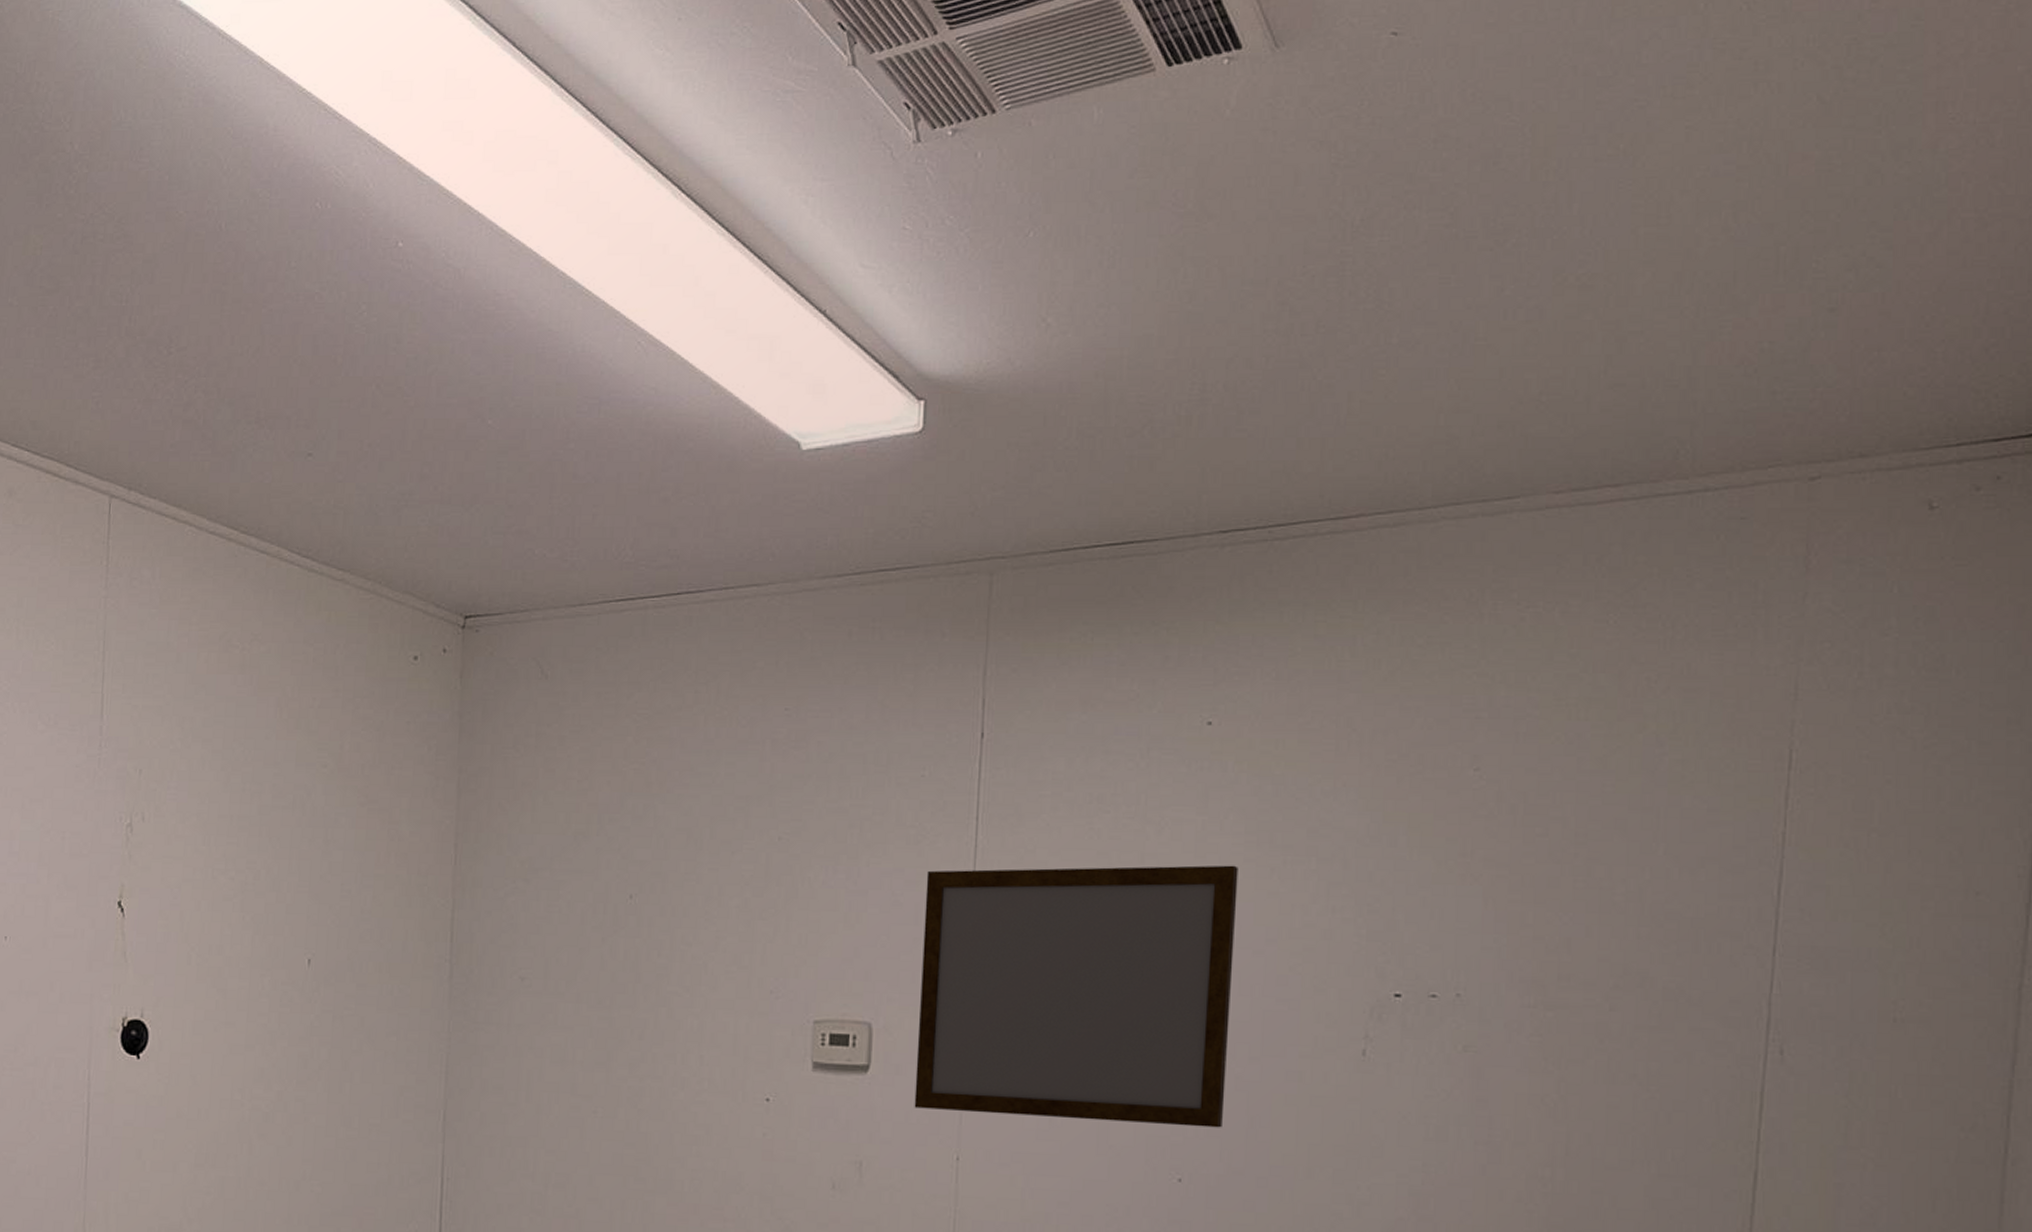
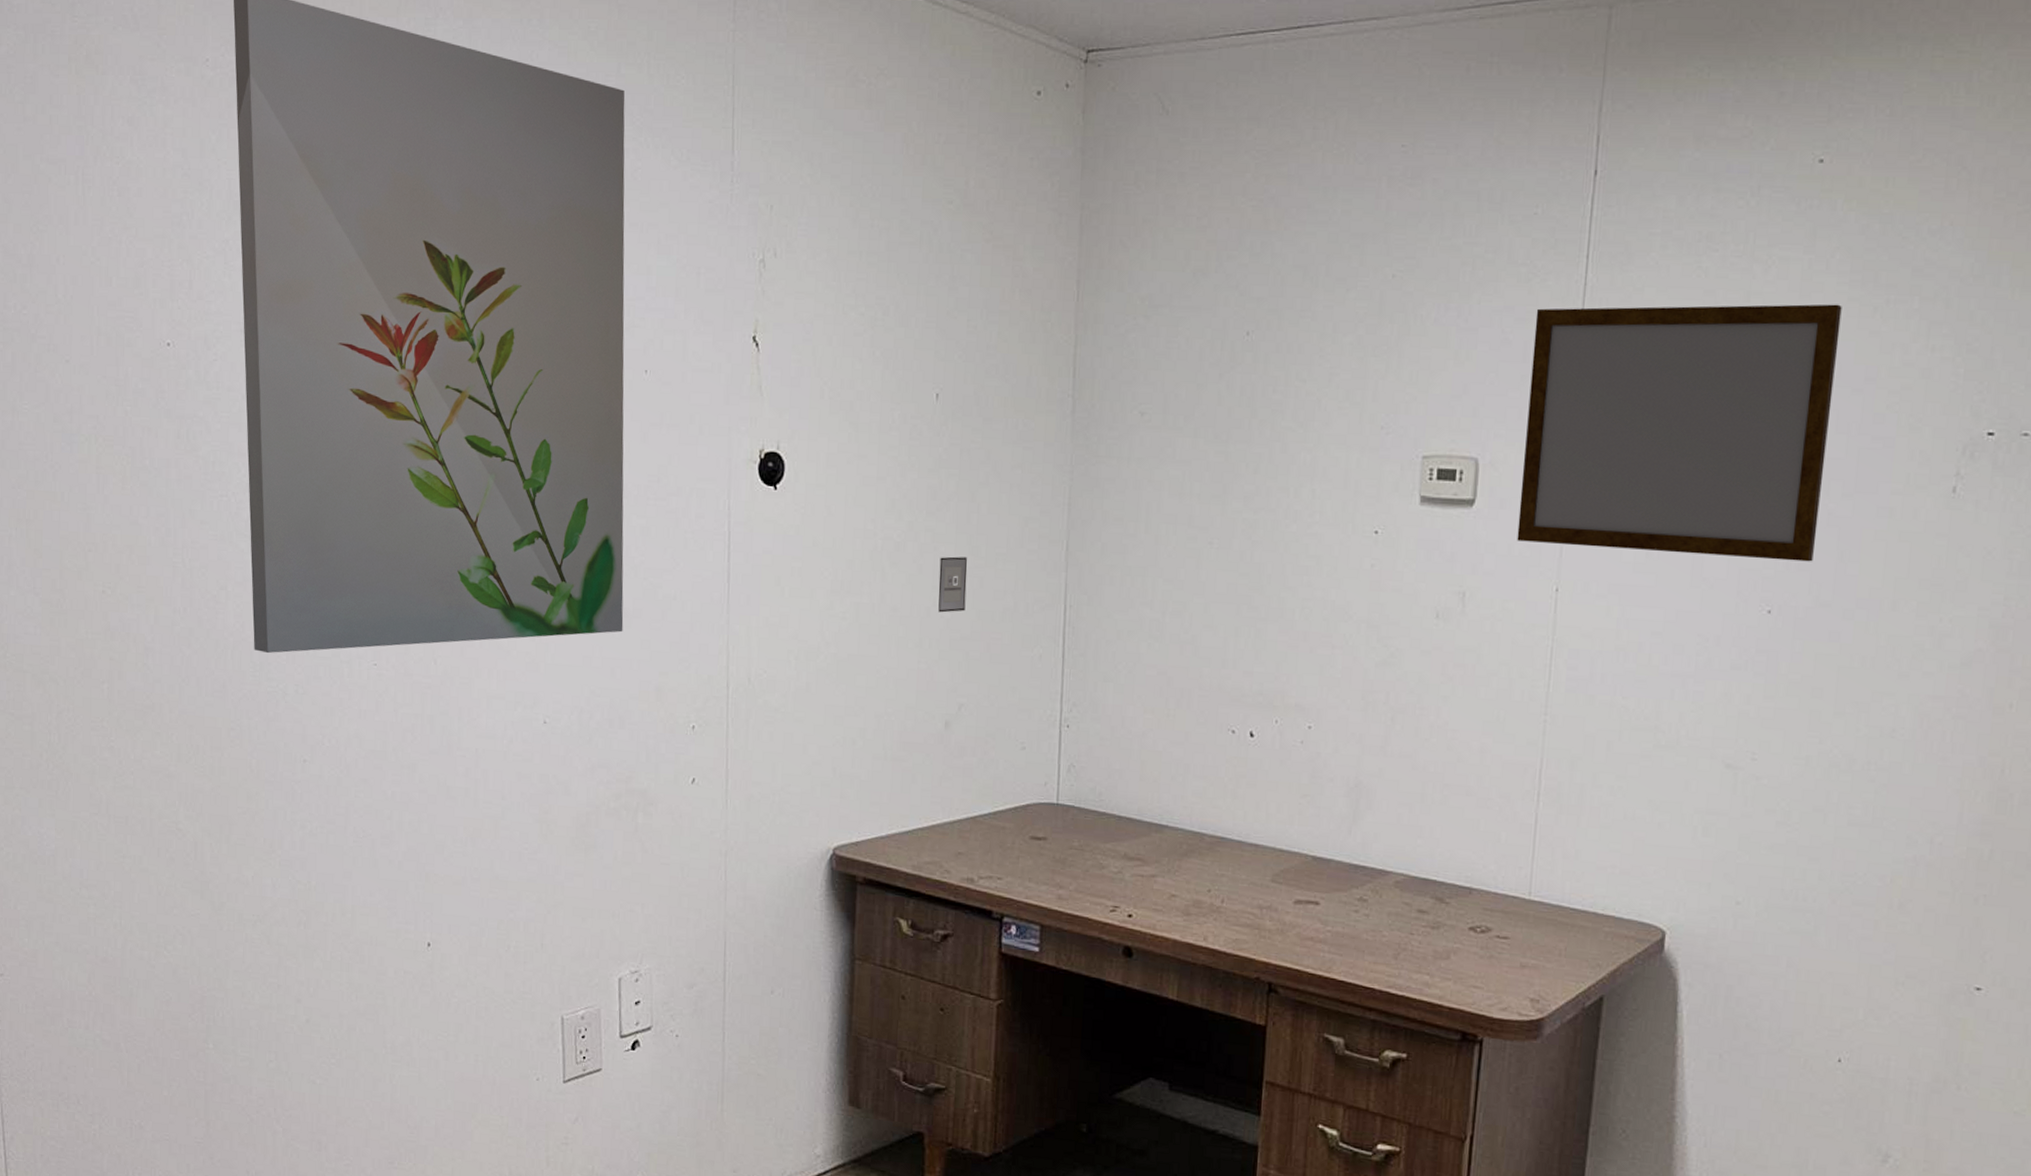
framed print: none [308,1127,339,1187] -> present [938,556,968,613]

